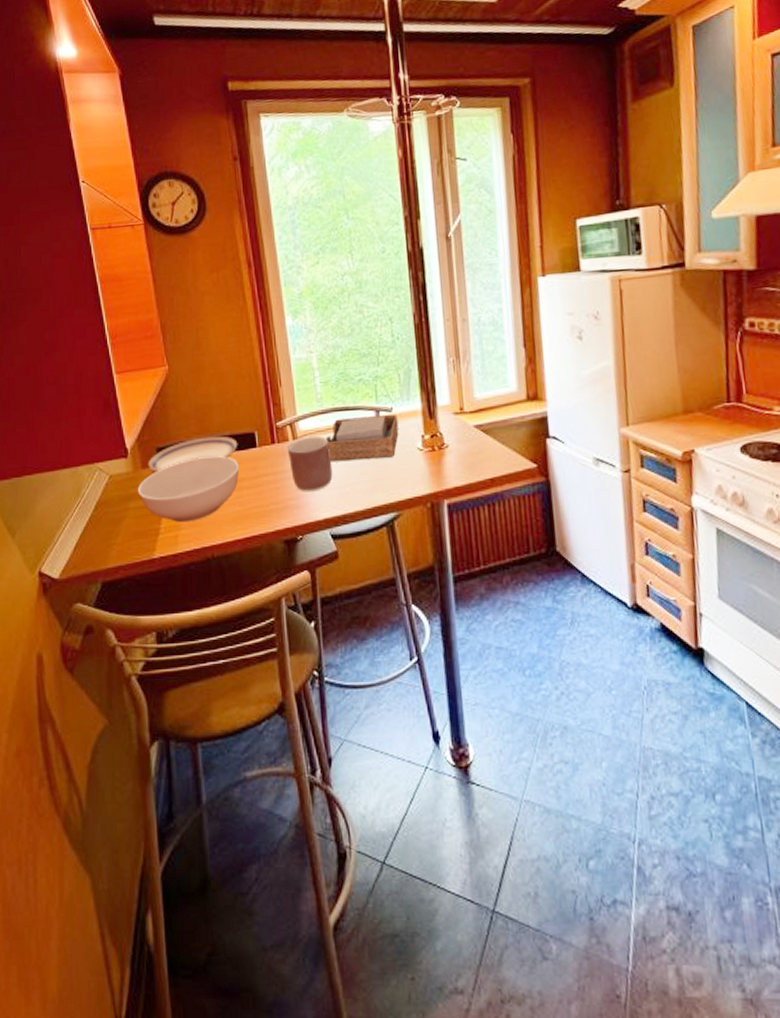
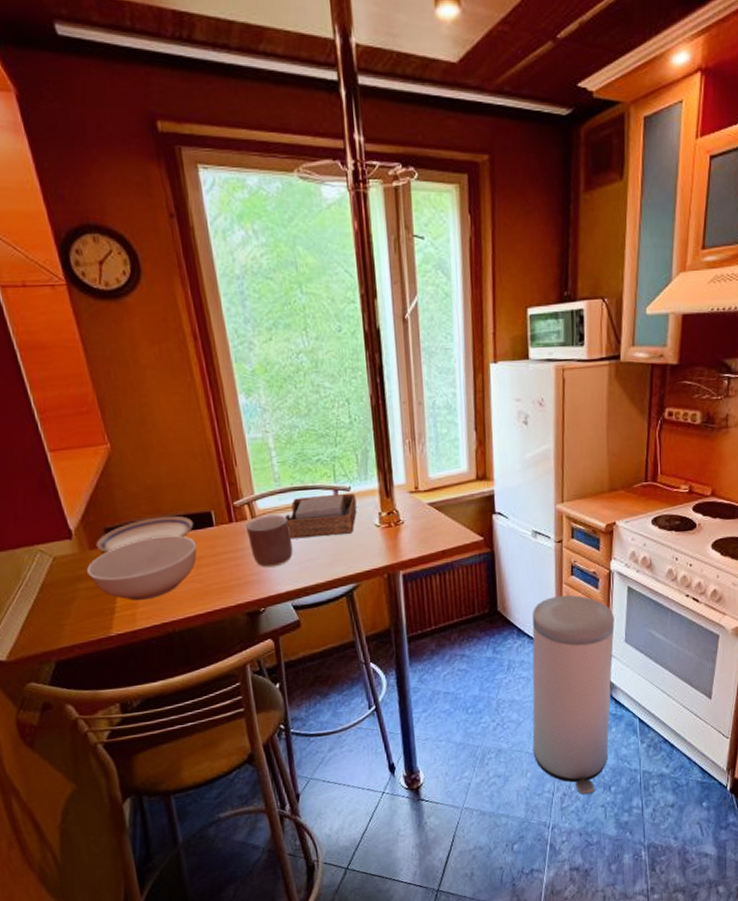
pedal bin: none [598,535,708,801] -> present [532,595,615,795]

